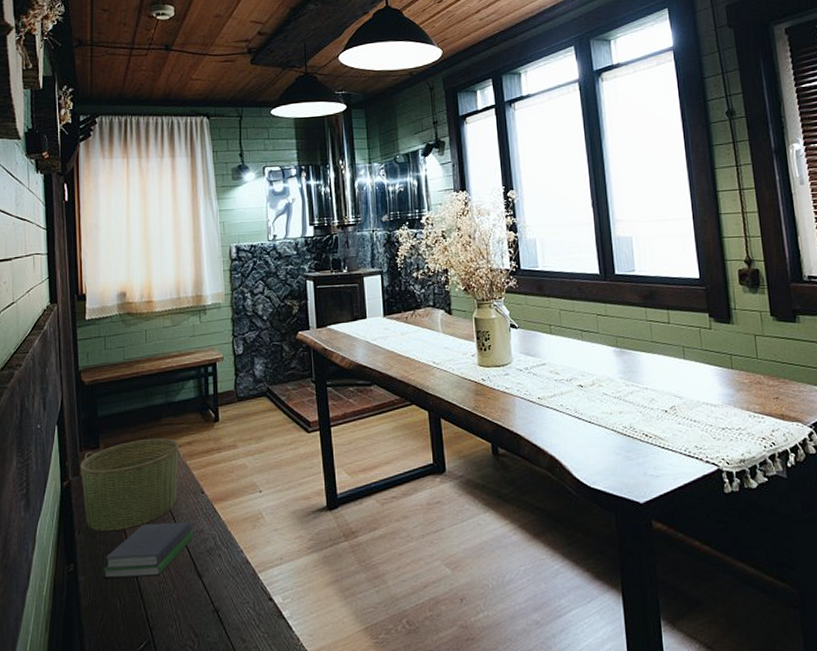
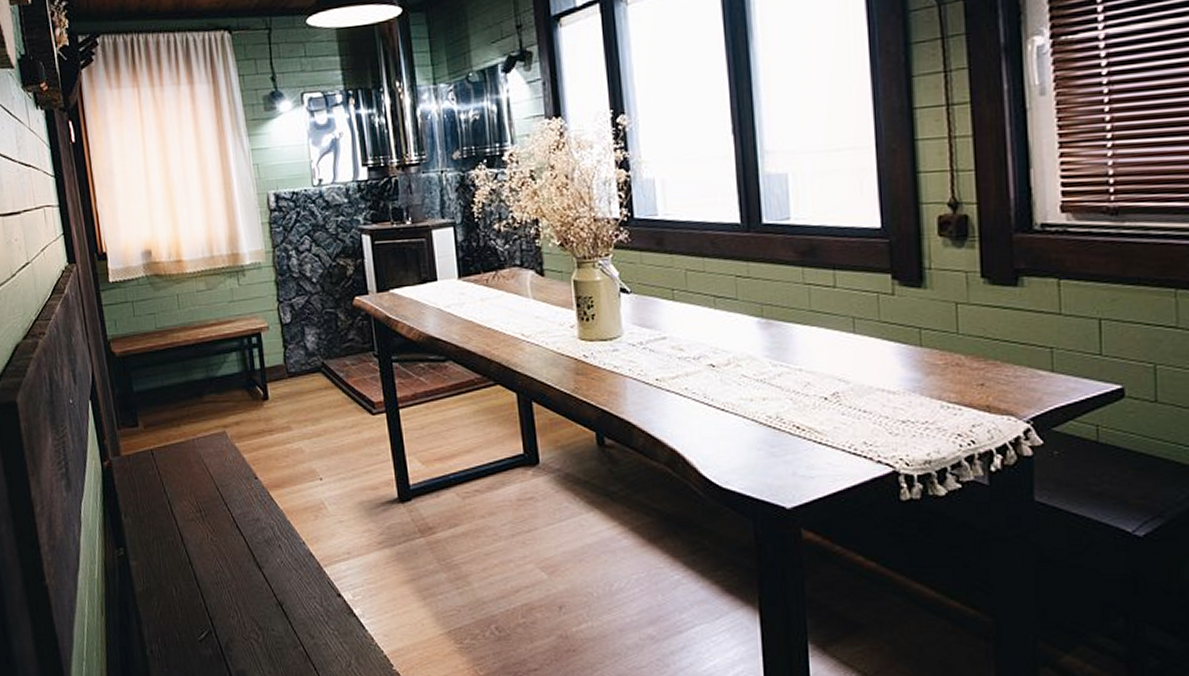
basket: present [79,438,180,532] -> none [119,416,228,517]
book: present [103,521,194,580] -> none [155,508,250,566]

